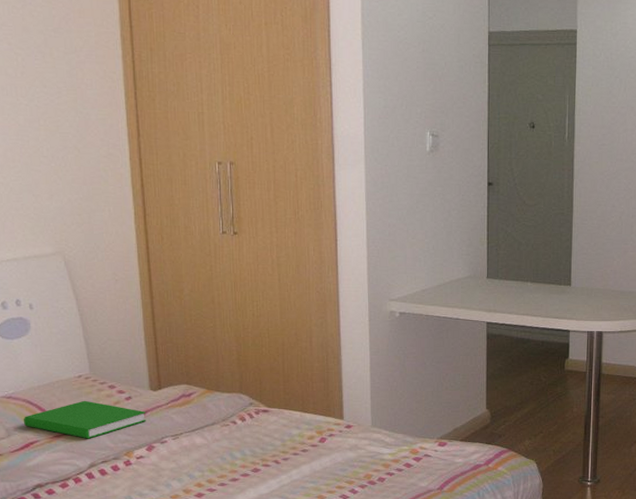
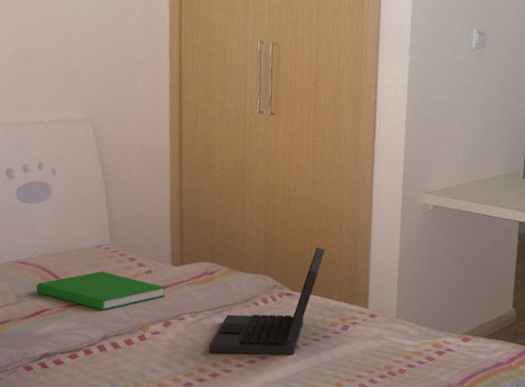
laptop: none [192,362,297,474] -> present [208,247,326,355]

